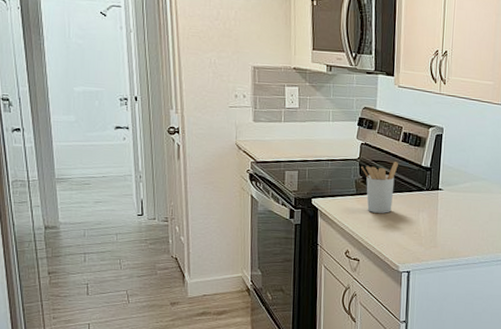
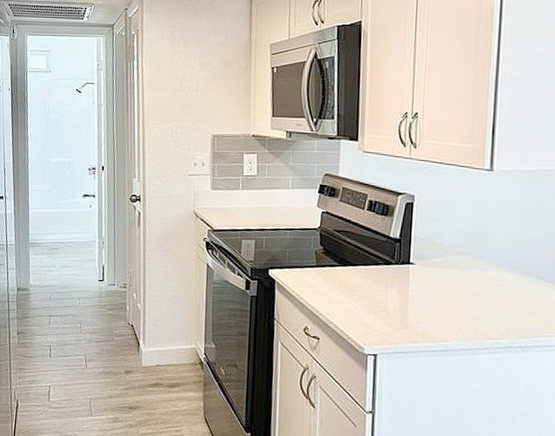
utensil holder: present [361,162,398,213] -> none [322,232,363,288]

